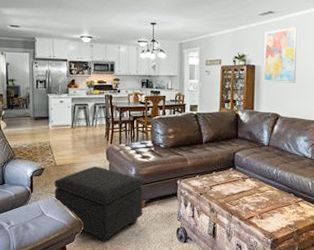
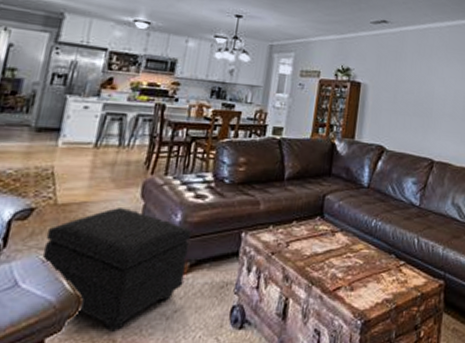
wall art: present [264,27,297,83] -> none [369,41,413,109]

